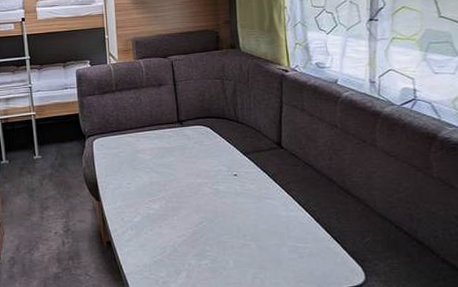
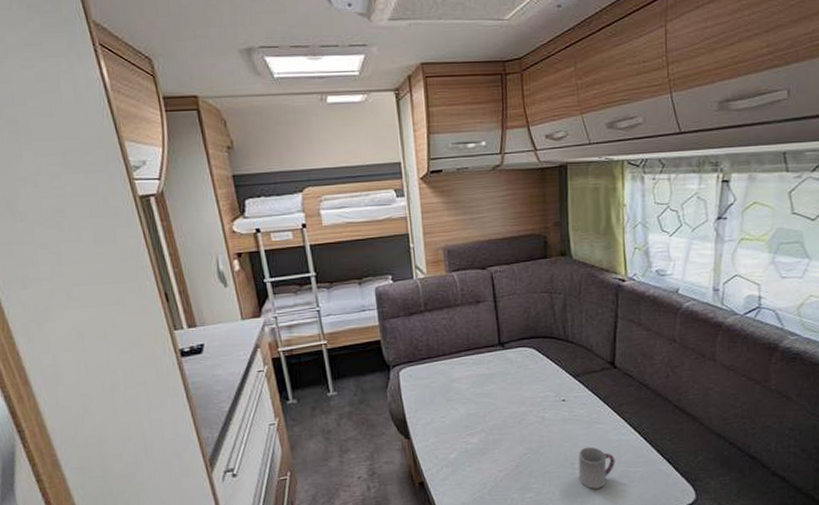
cup: none [250,220,285,261] -> present [578,446,615,489]

